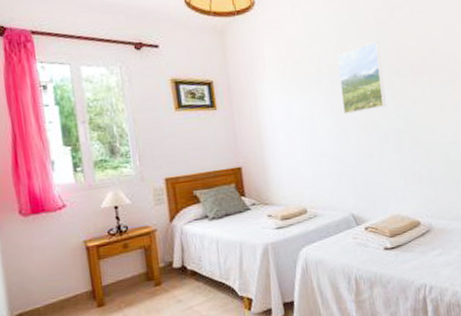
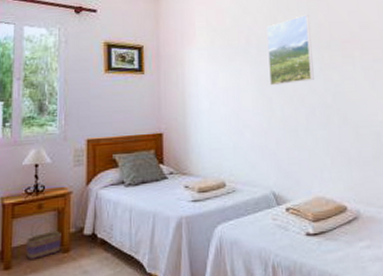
basket: none [116,256,153,295] -> present [26,218,61,259]

